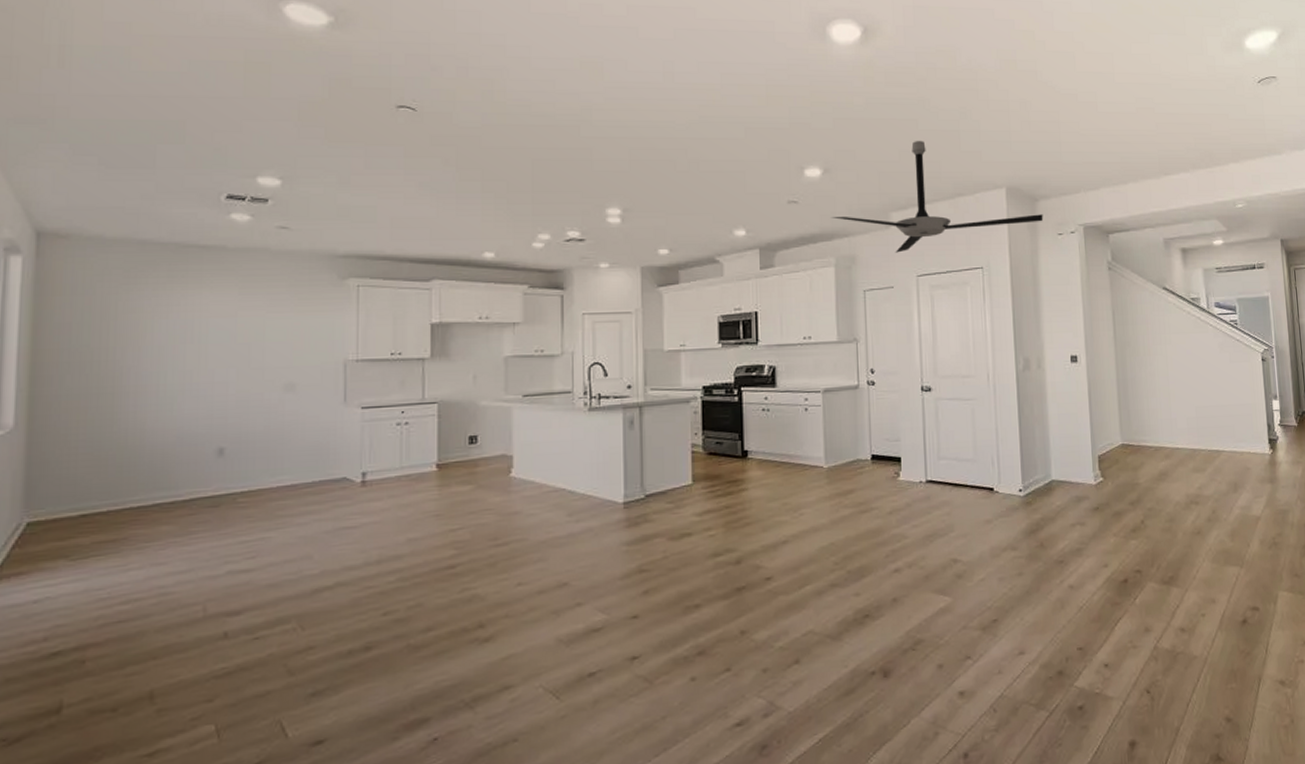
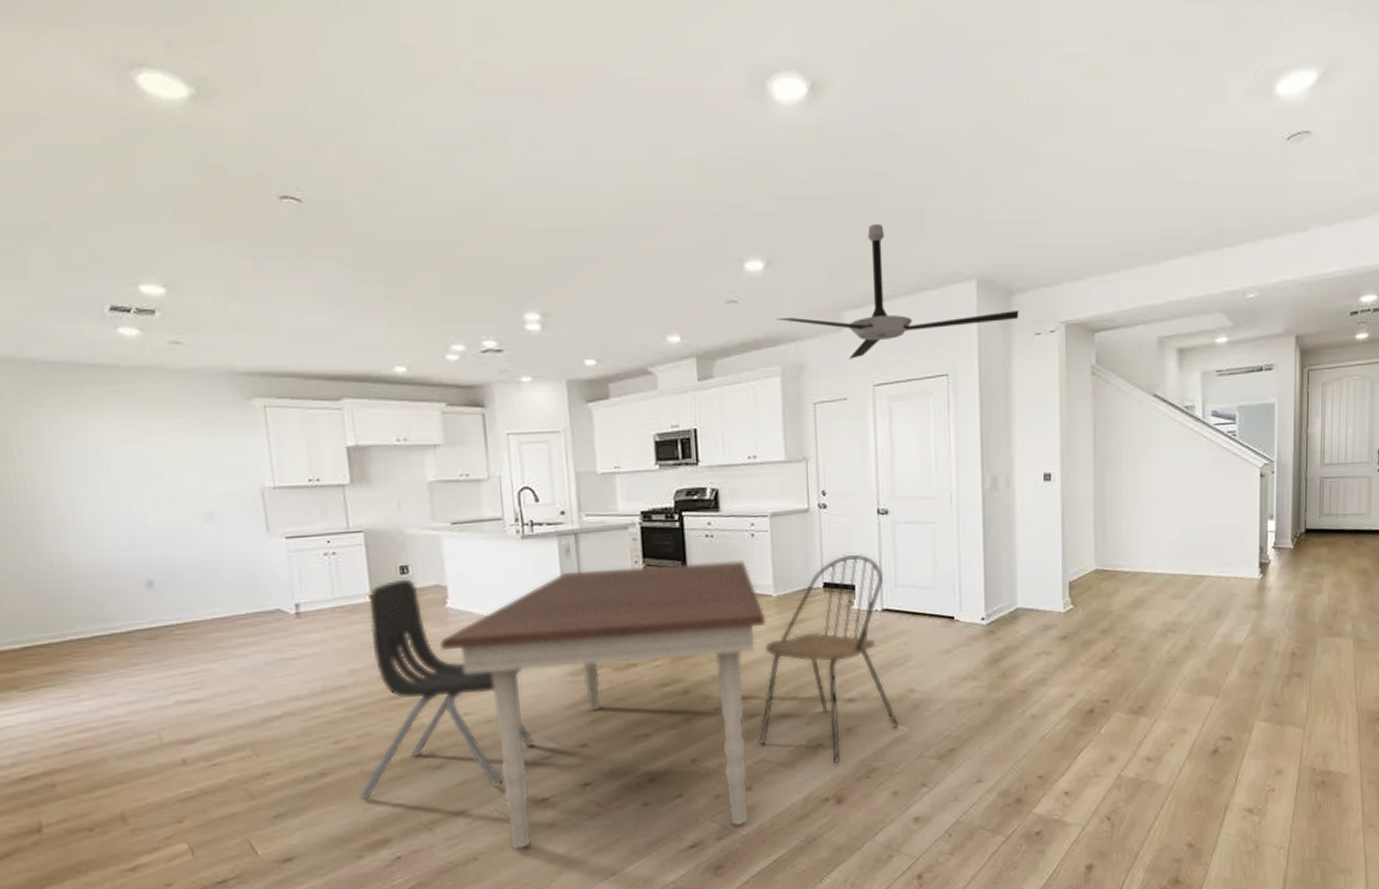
dining chair: none [402,448,586,676] -> present [358,578,534,800]
dining table: none [501,433,817,730] -> present [440,560,766,850]
dining chair: none [806,427,944,635] -> present [758,553,900,763]

